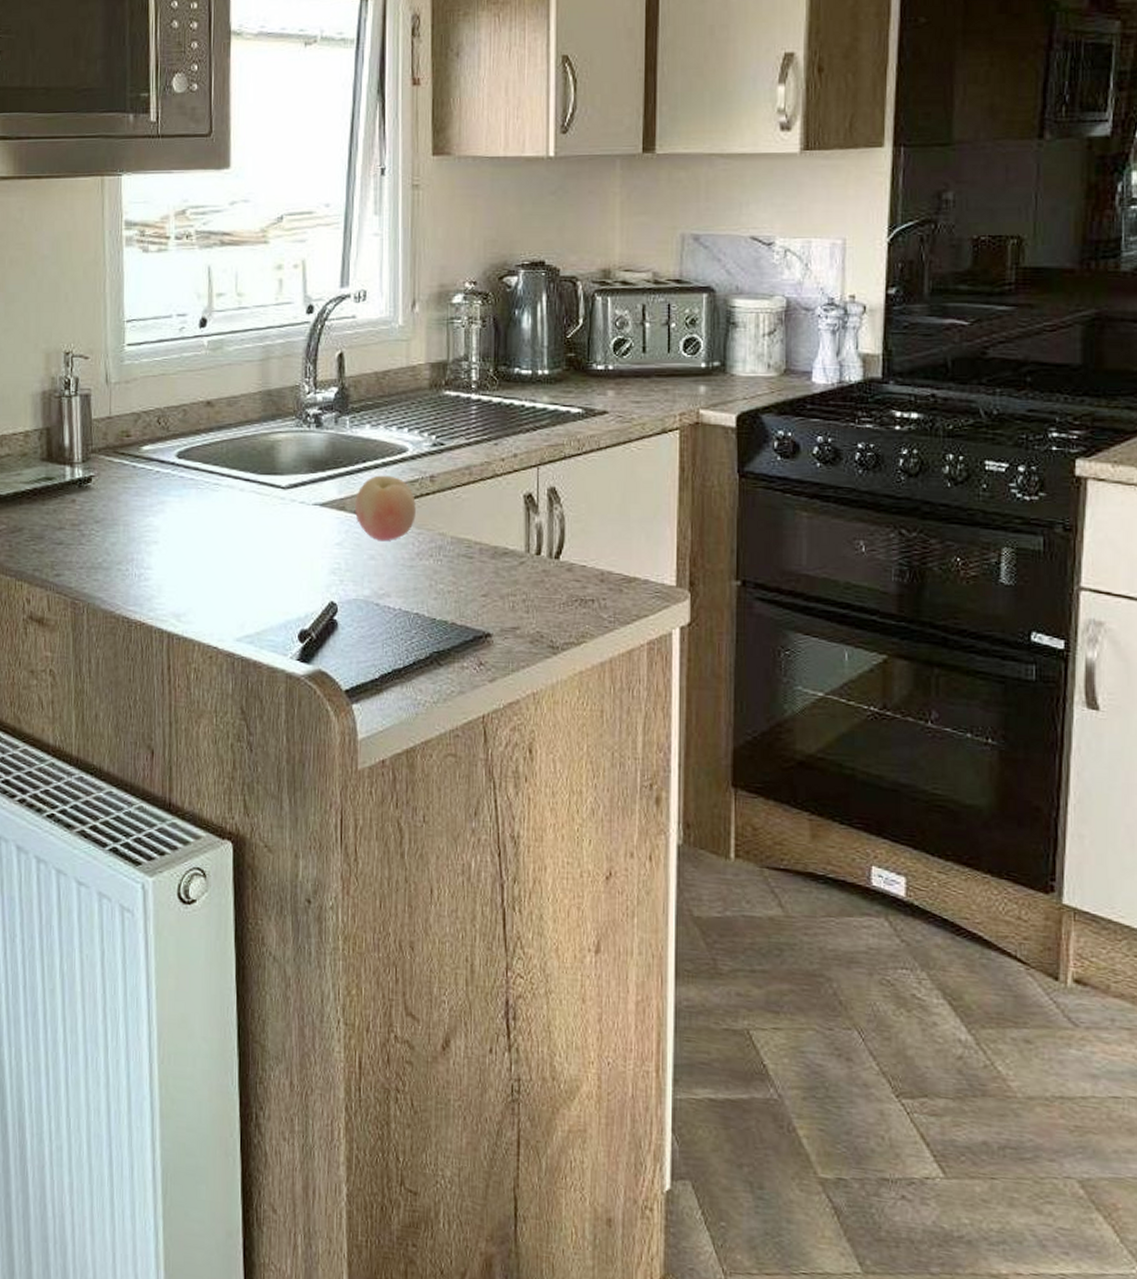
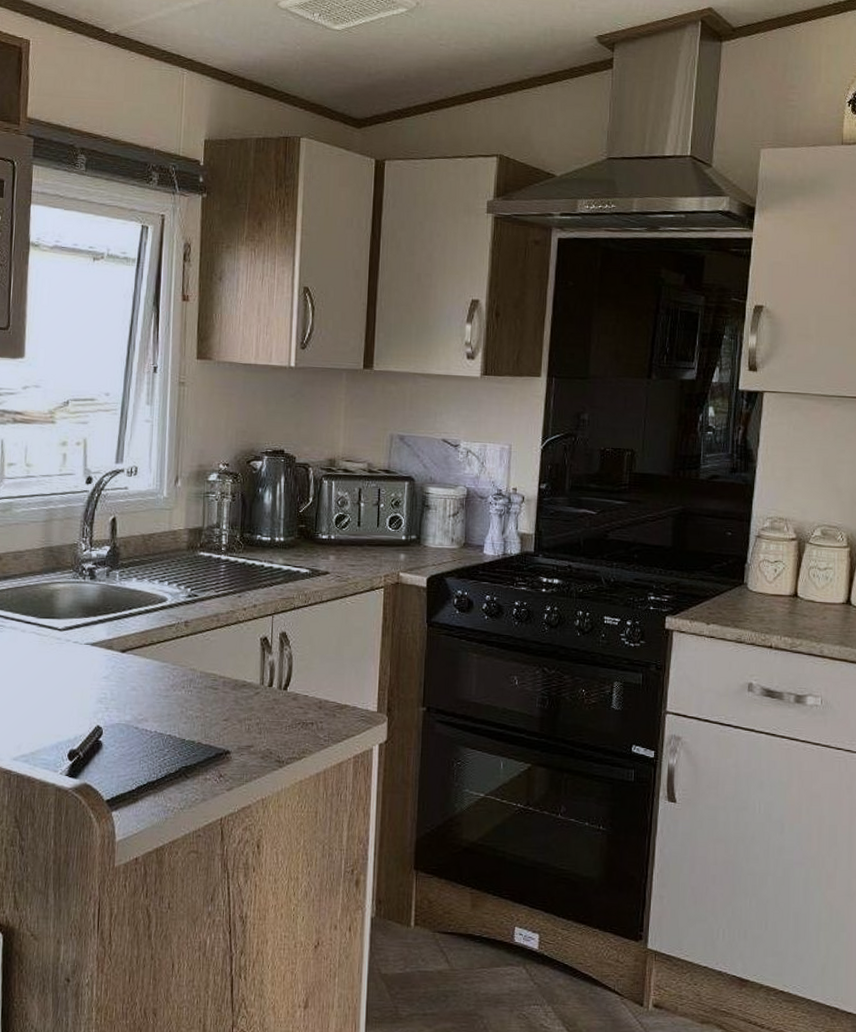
fruit: present [355,475,416,540] -> none [121,620,172,675]

